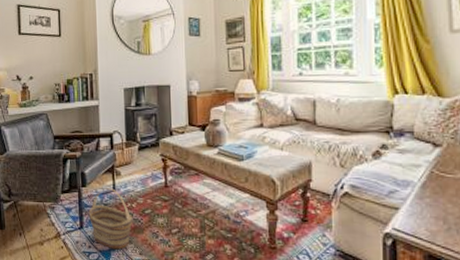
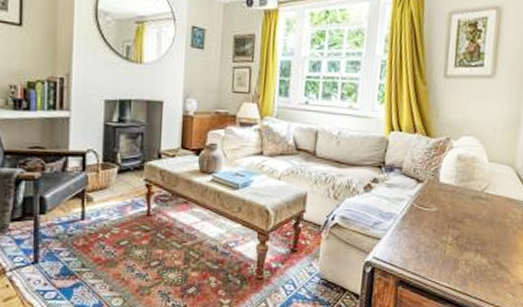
basket: present [89,188,133,250] -> none [48,216,105,286]

